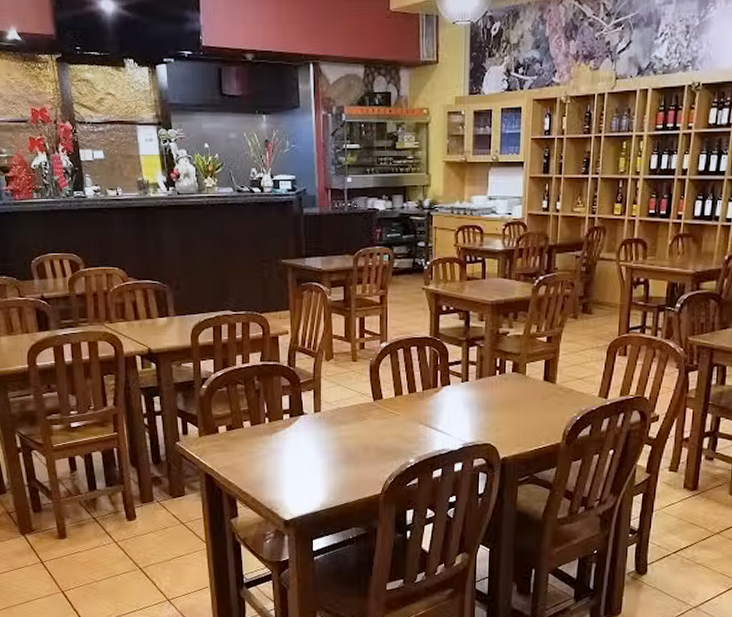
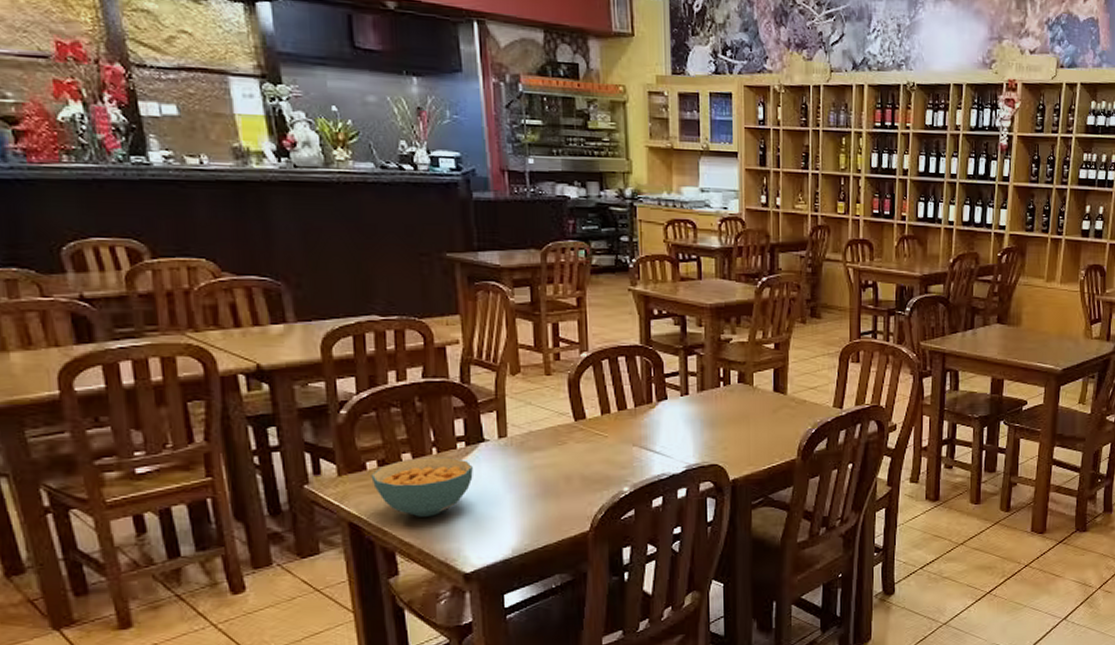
cereal bowl: none [221,425,294,473] -> present [371,457,473,517]

